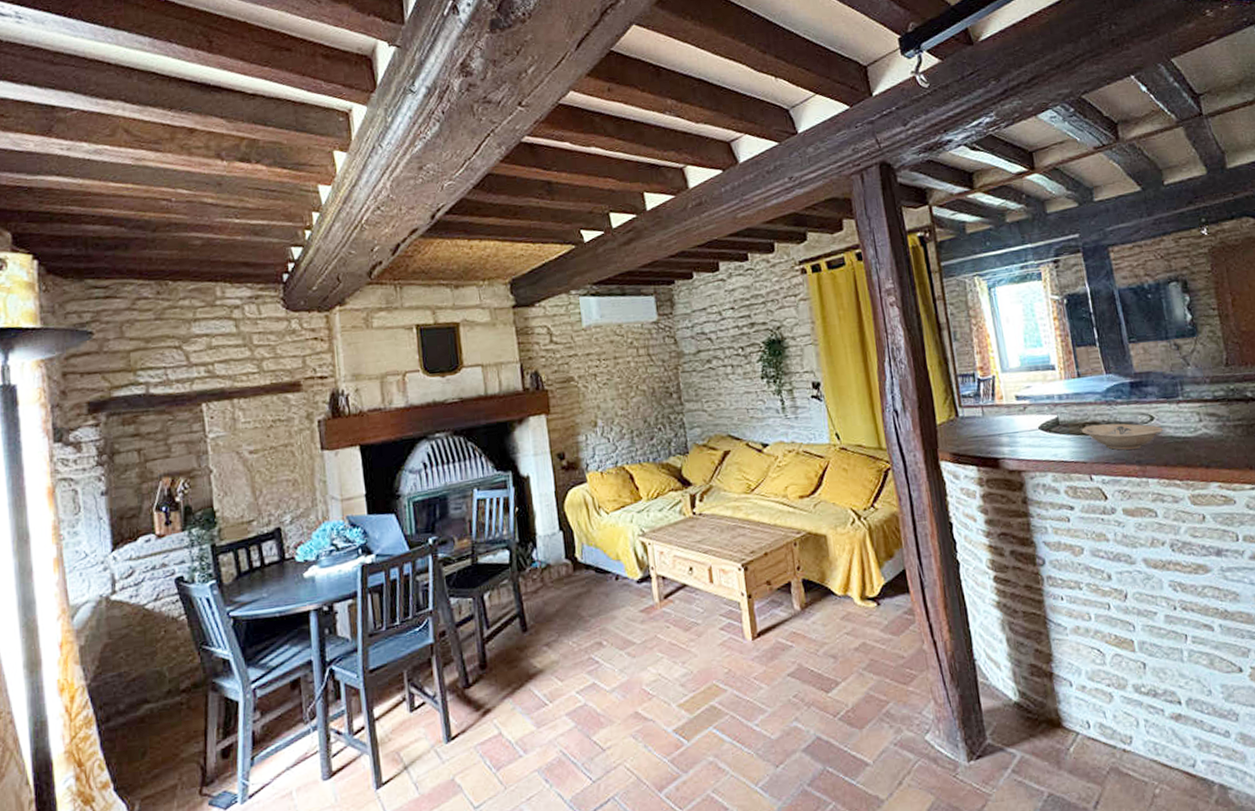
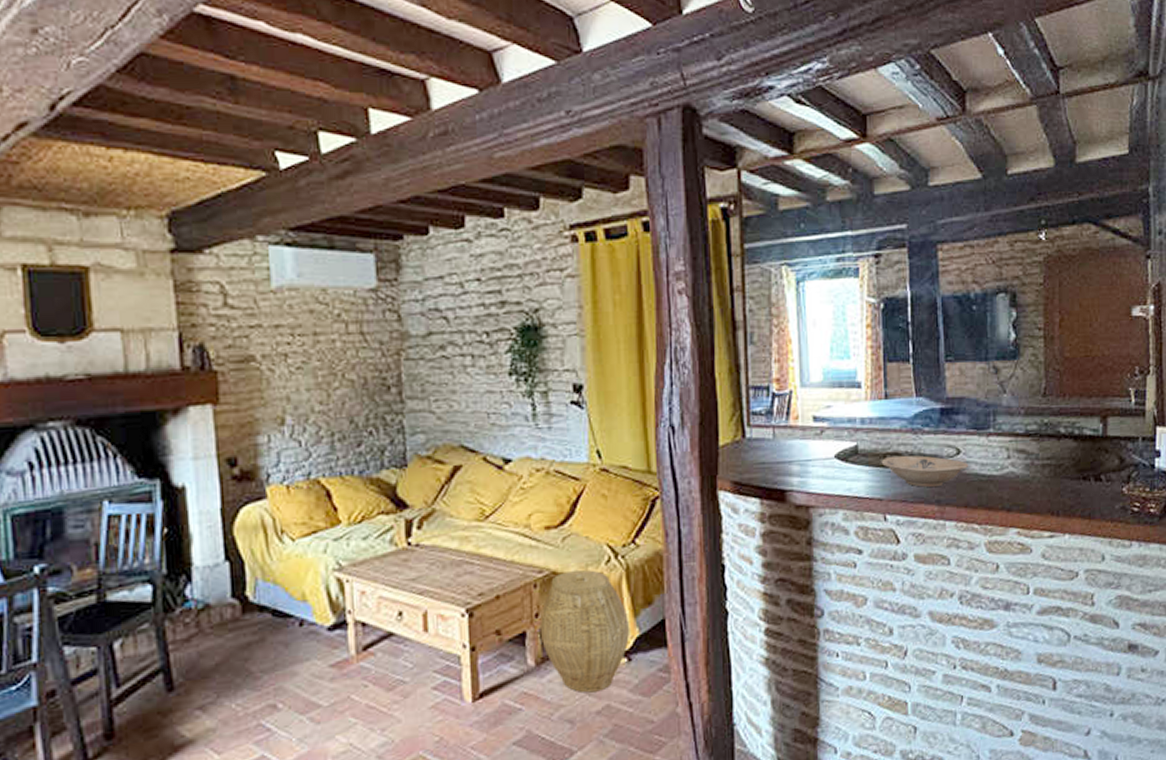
woven basket: none [801,530,877,633] -> present [539,570,629,693]

